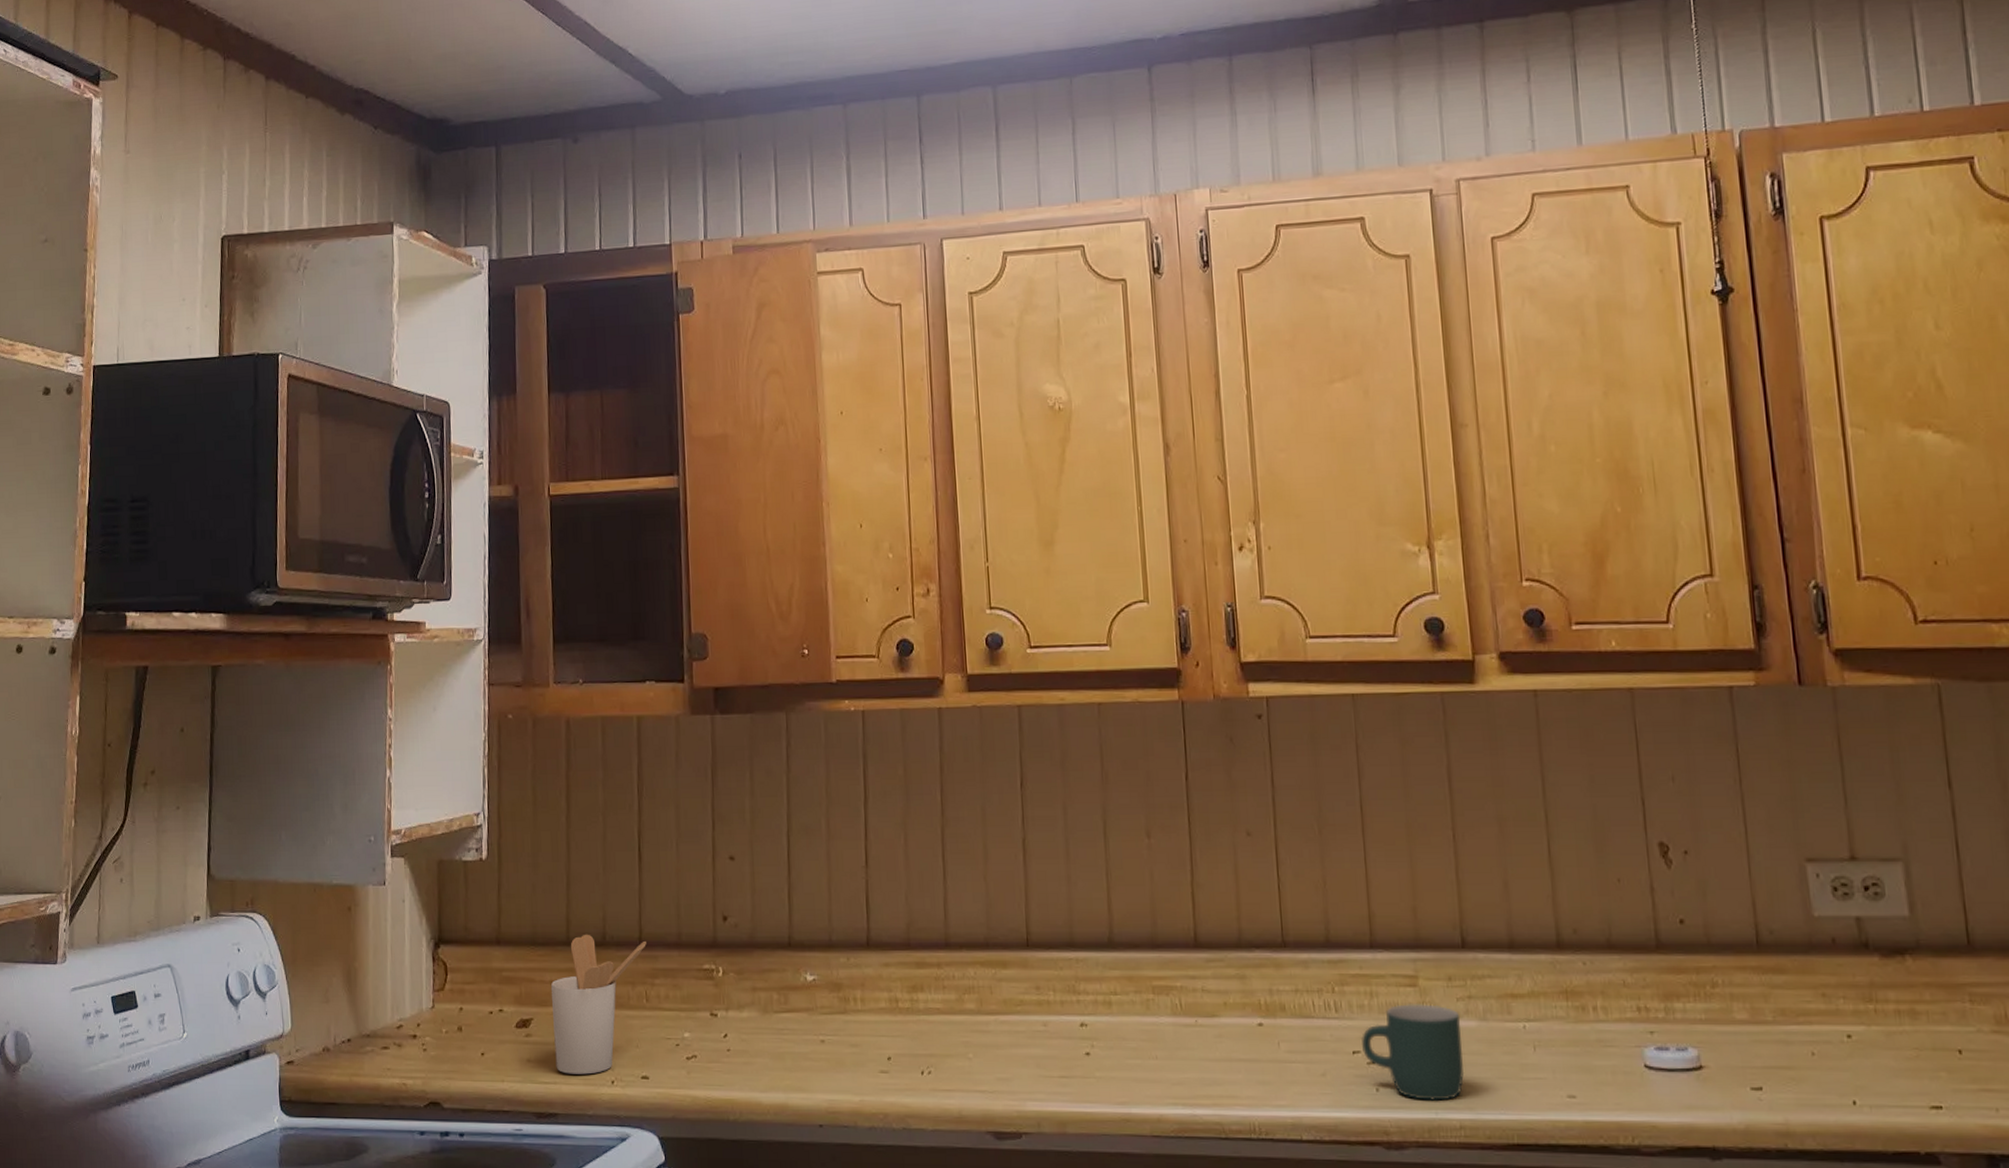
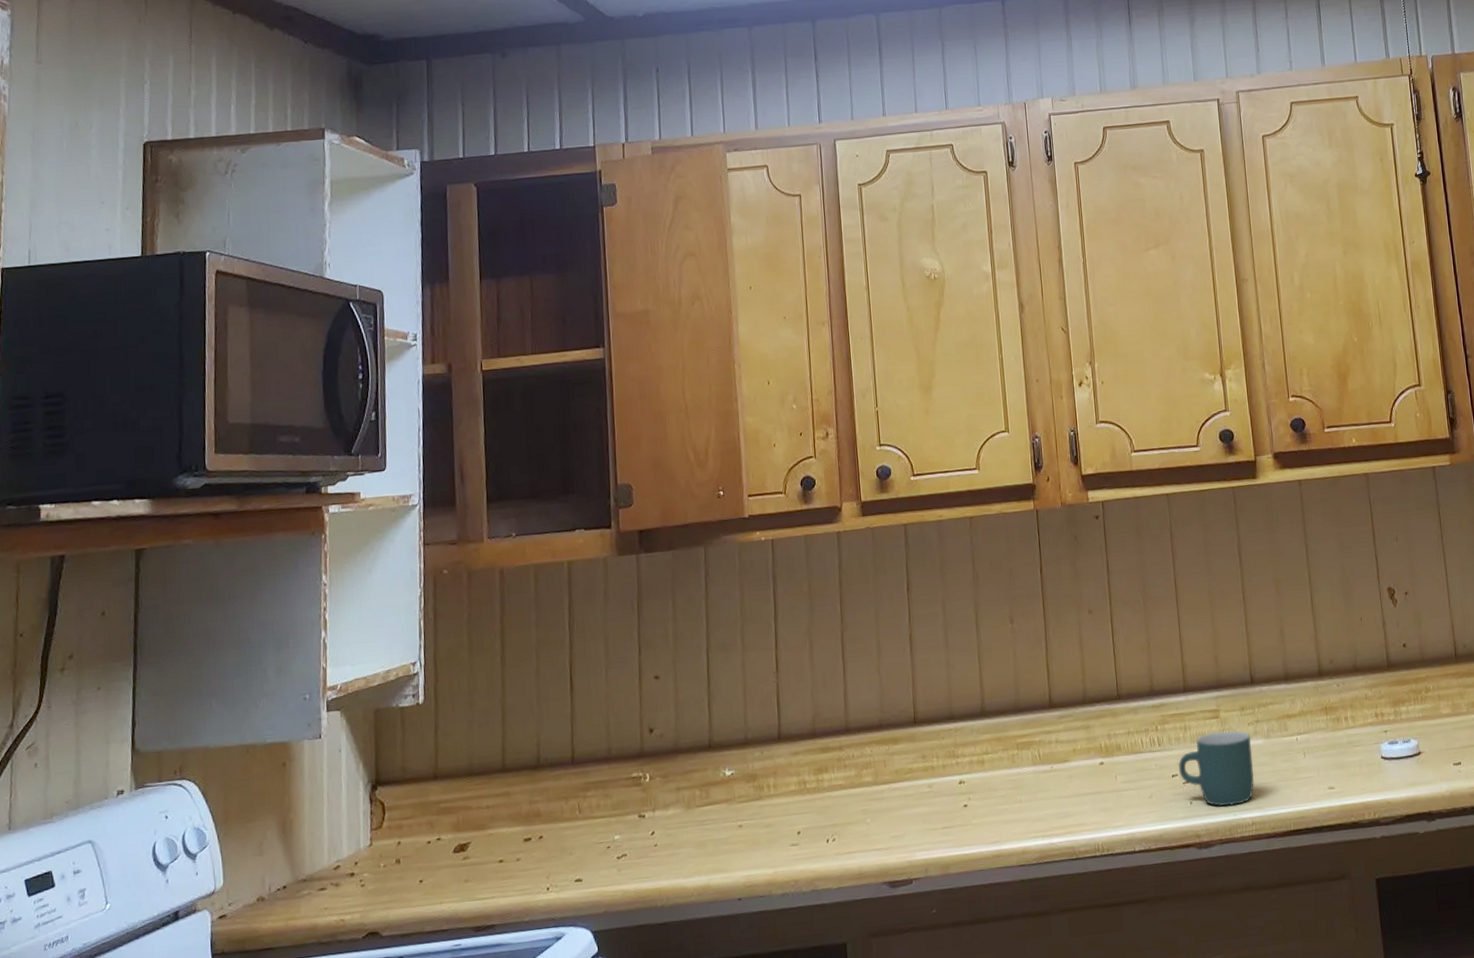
utensil holder: present [550,934,646,1075] -> none [487,759,579,888]

